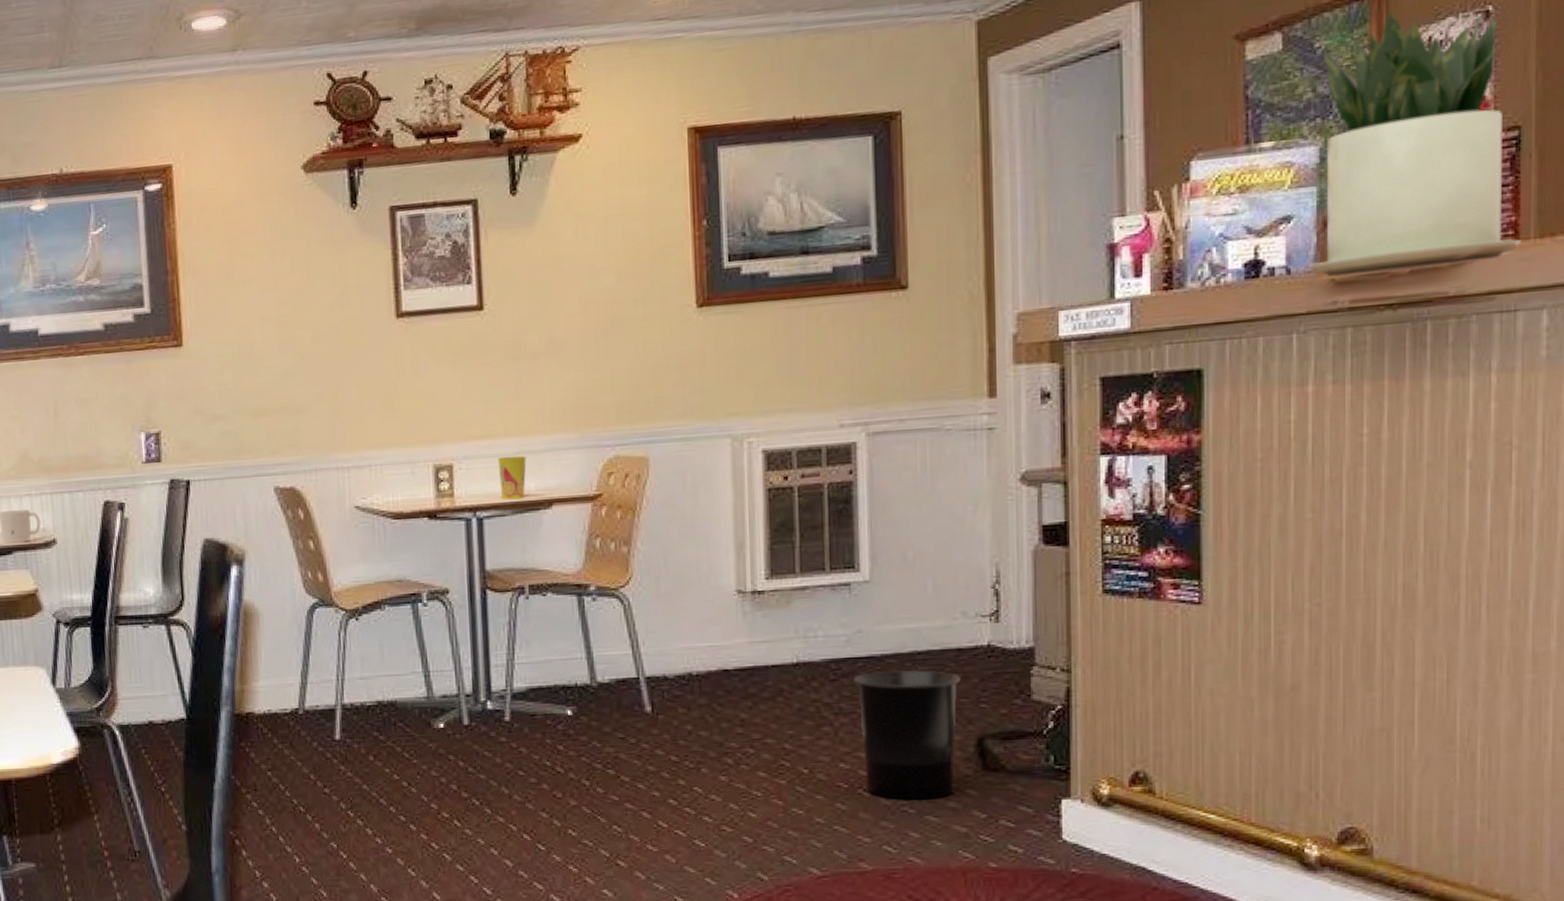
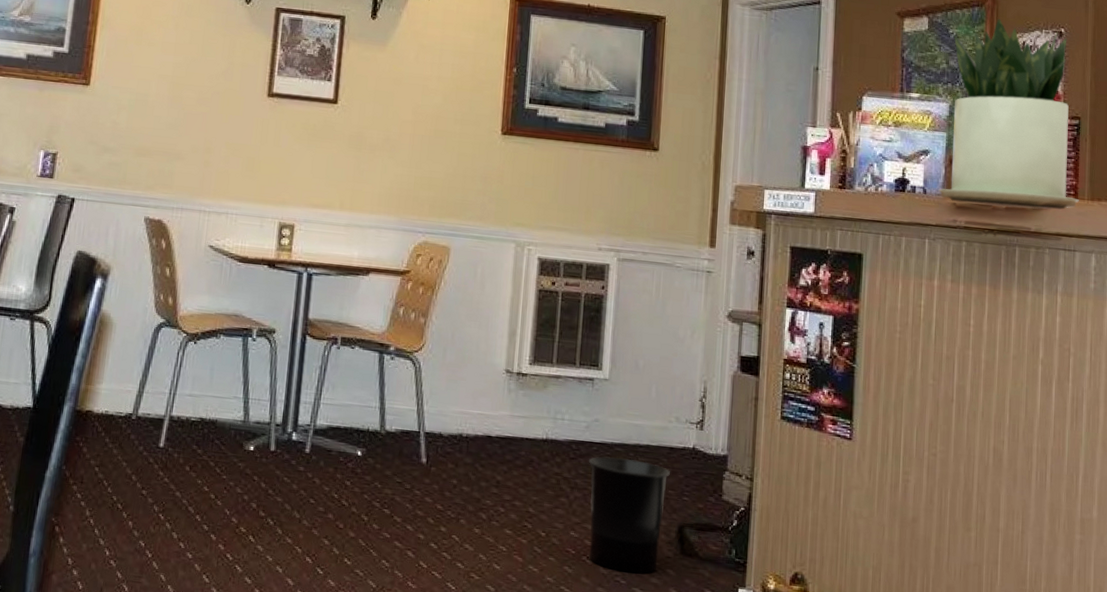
cup: present [497,456,527,501] -> none [329,225,354,264]

